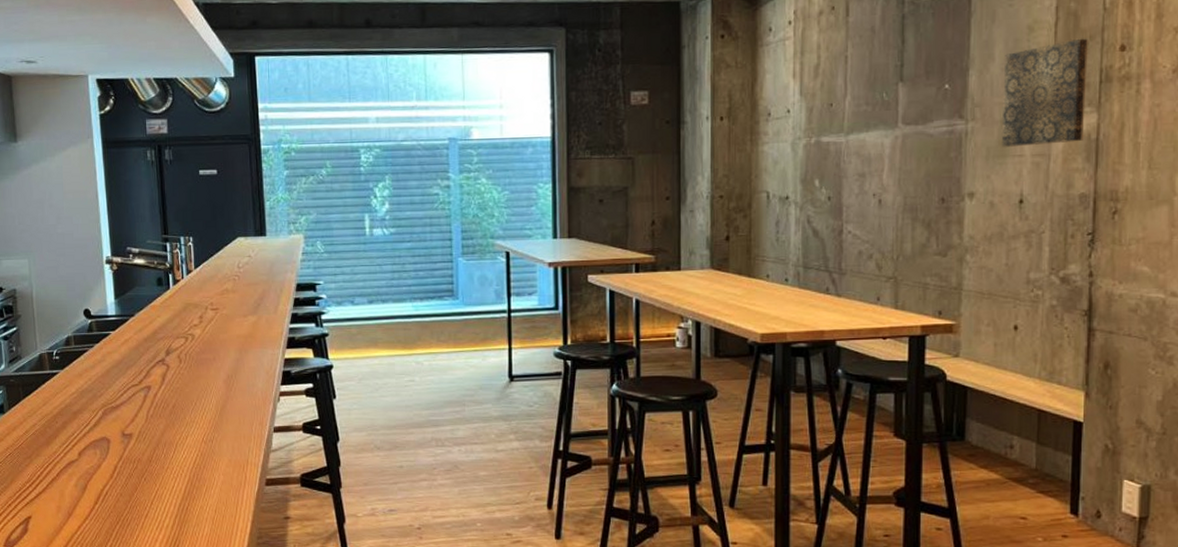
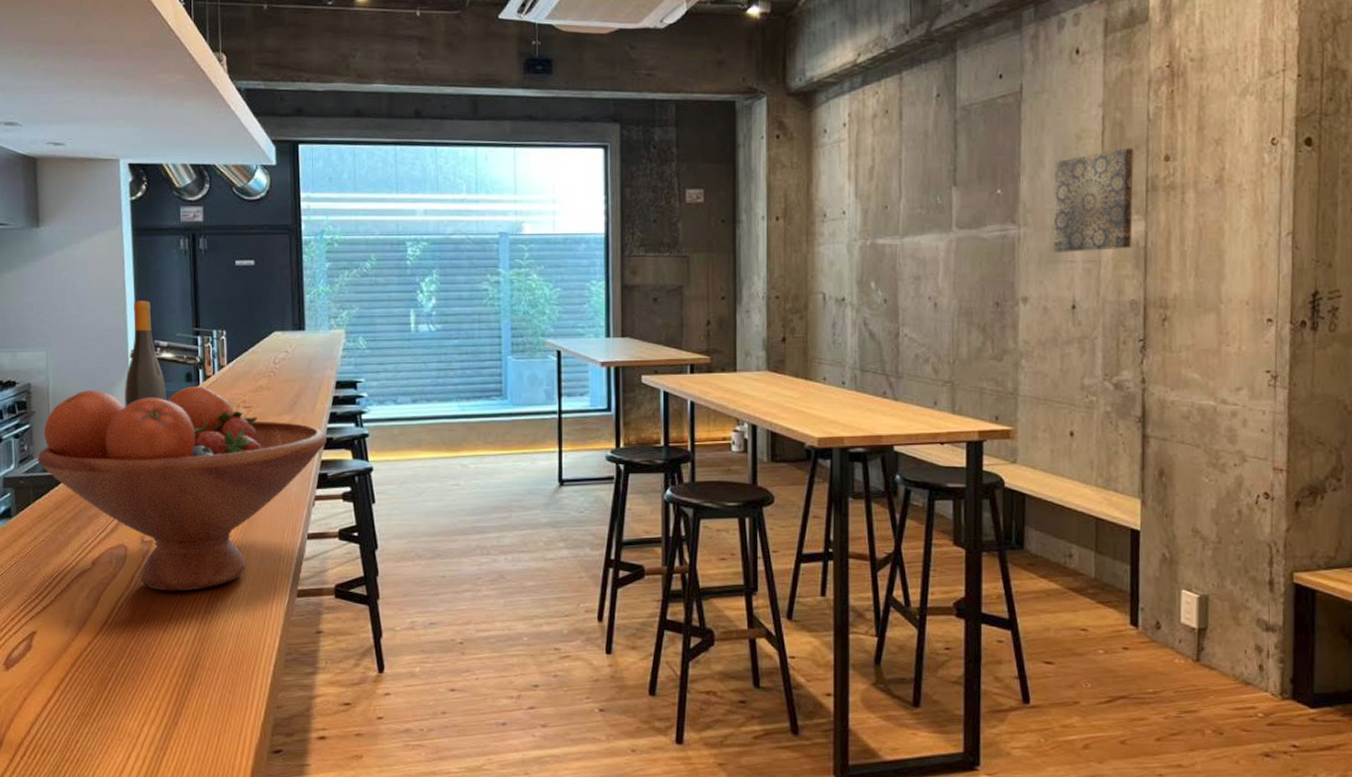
fruit bowl: none [25,290,289,480] -> present [37,386,326,592]
wine bottle: none [101,210,140,310] -> present [125,301,167,406]

